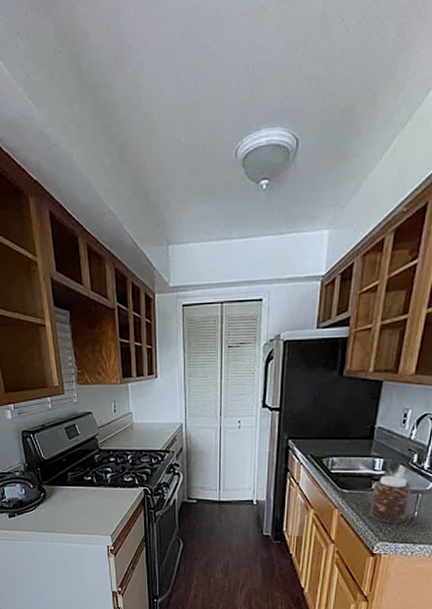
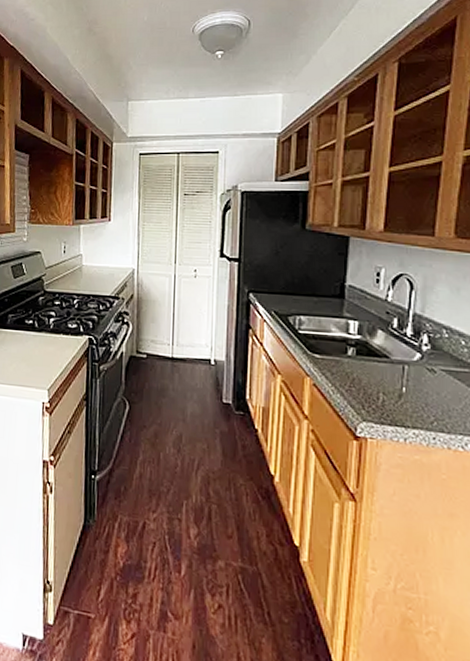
jar: present [369,475,412,524] -> none [348,340,395,401]

